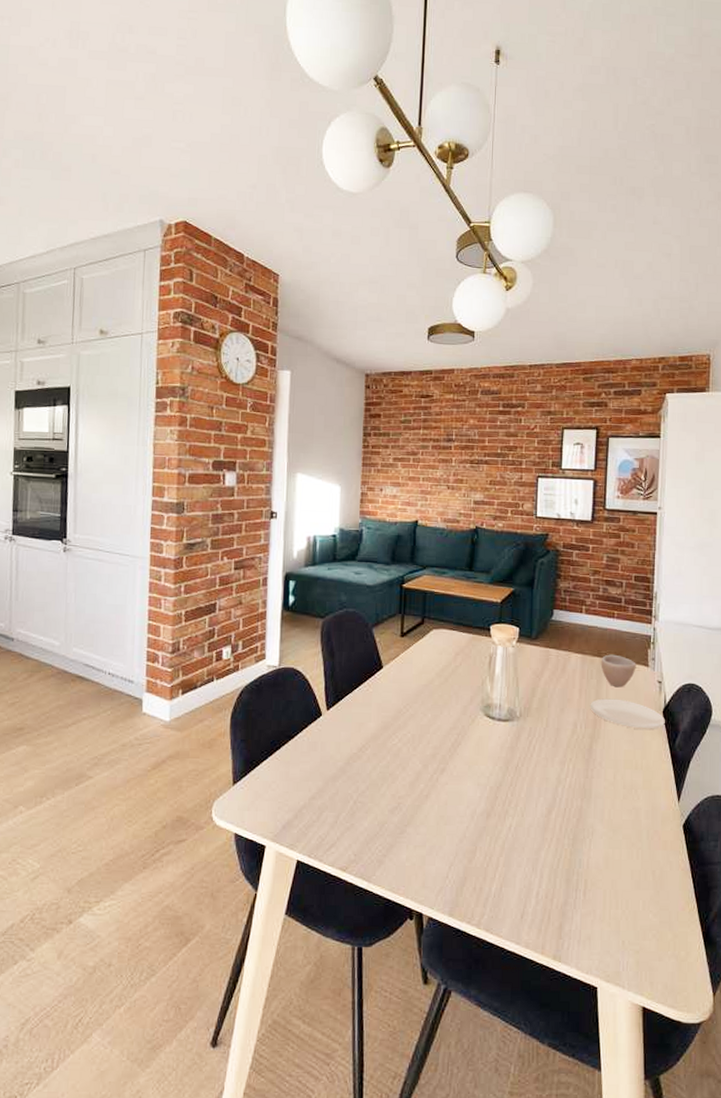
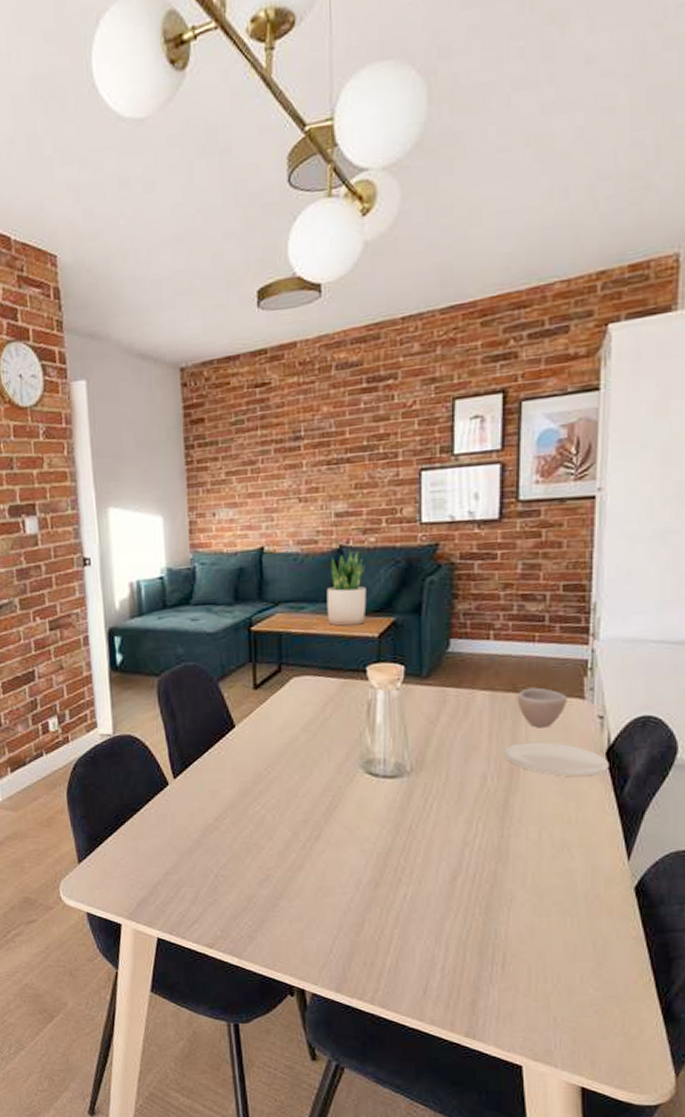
planter: none [463,532,494,591] -> present [326,551,367,626]

